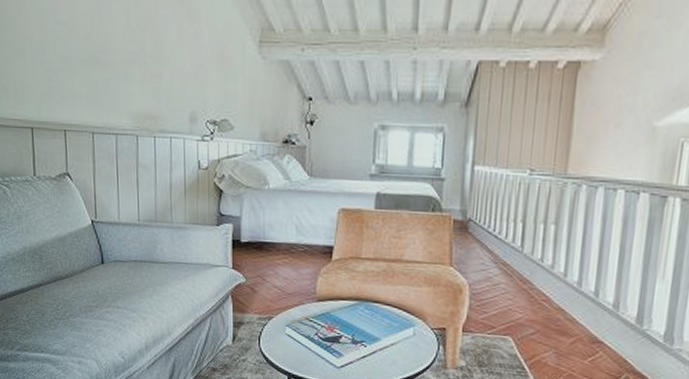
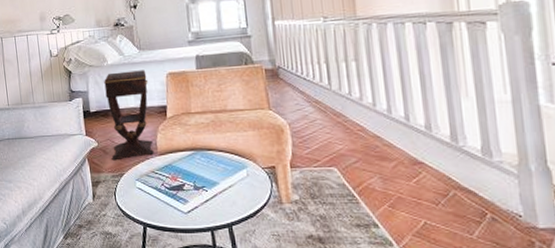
side table: none [260,198,316,301] -> present [104,70,155,161]

